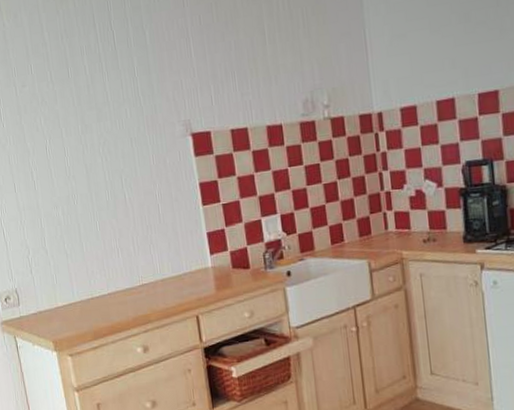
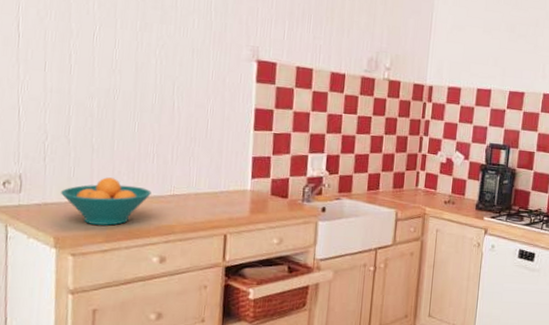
fruit bowl: none [50,278,123,325] -> present [61,177,151,226]

